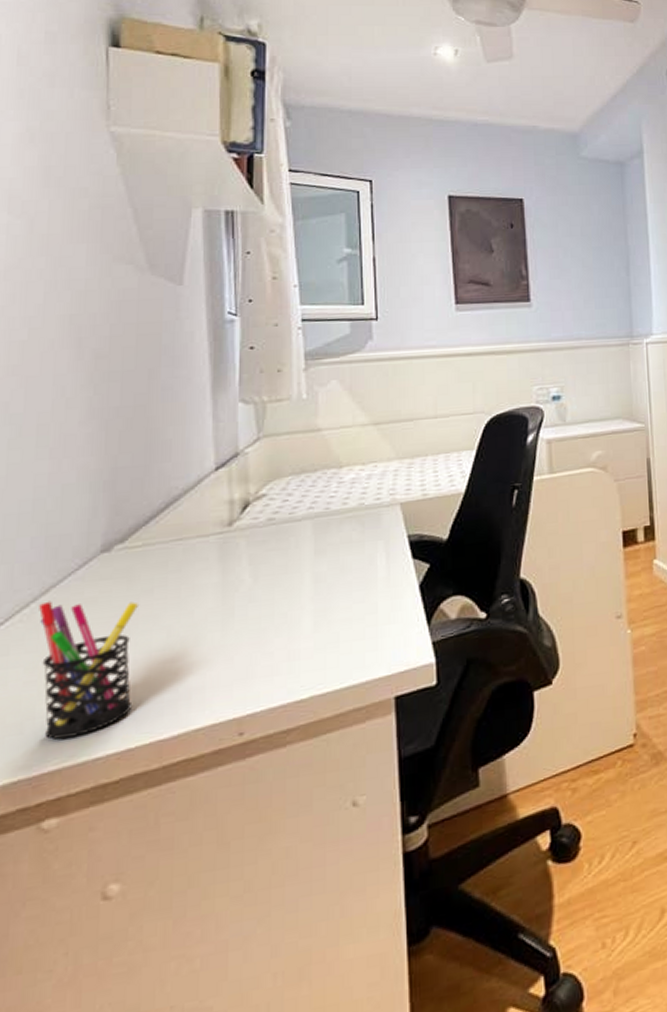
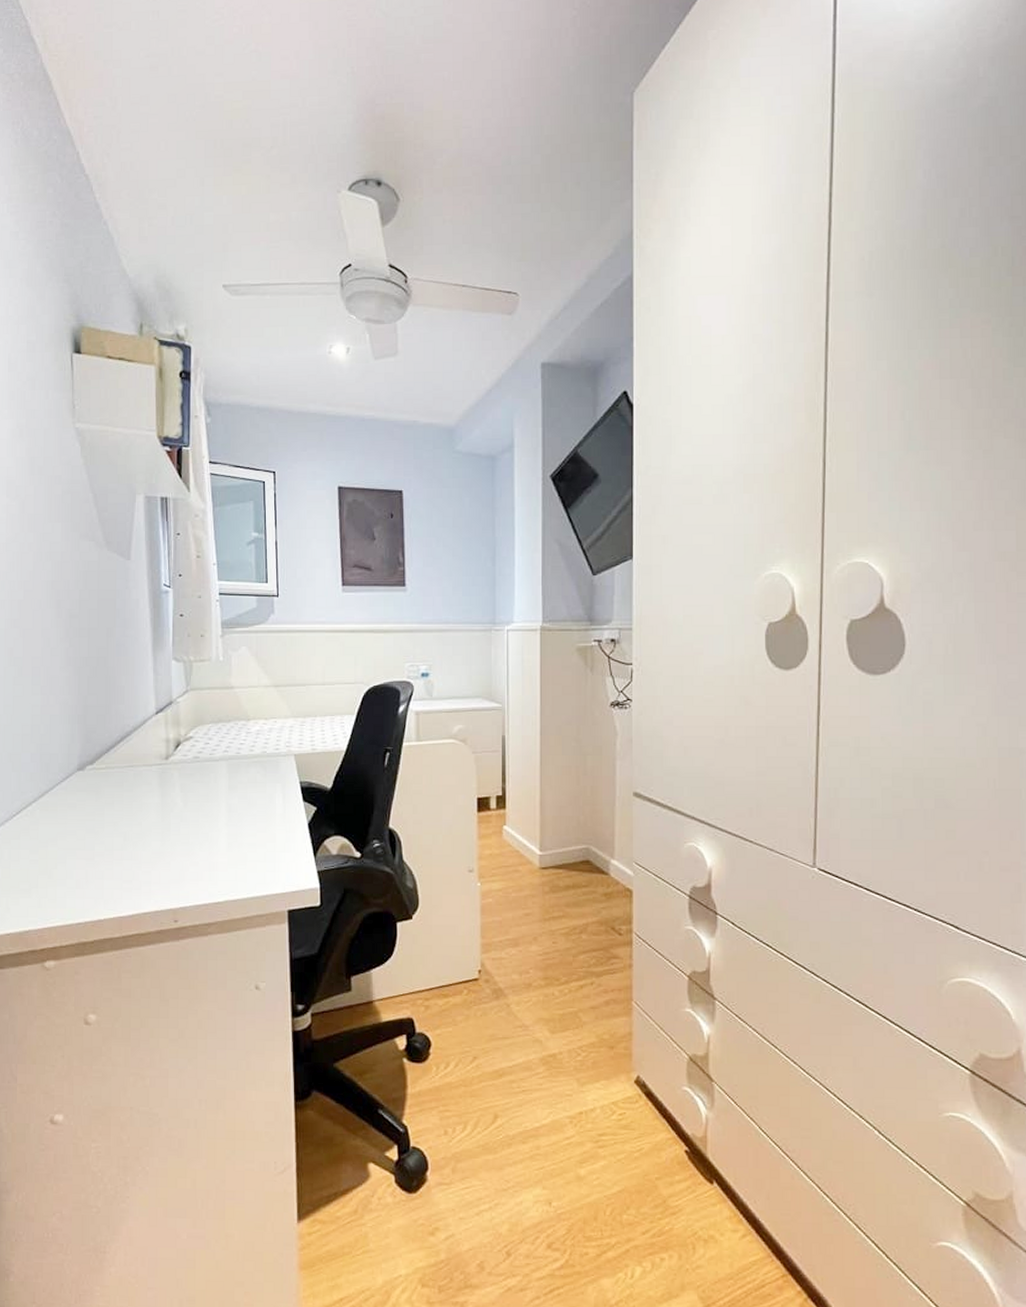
pen holder: present [39,601,140,740] -> none [38,803,105,905]

